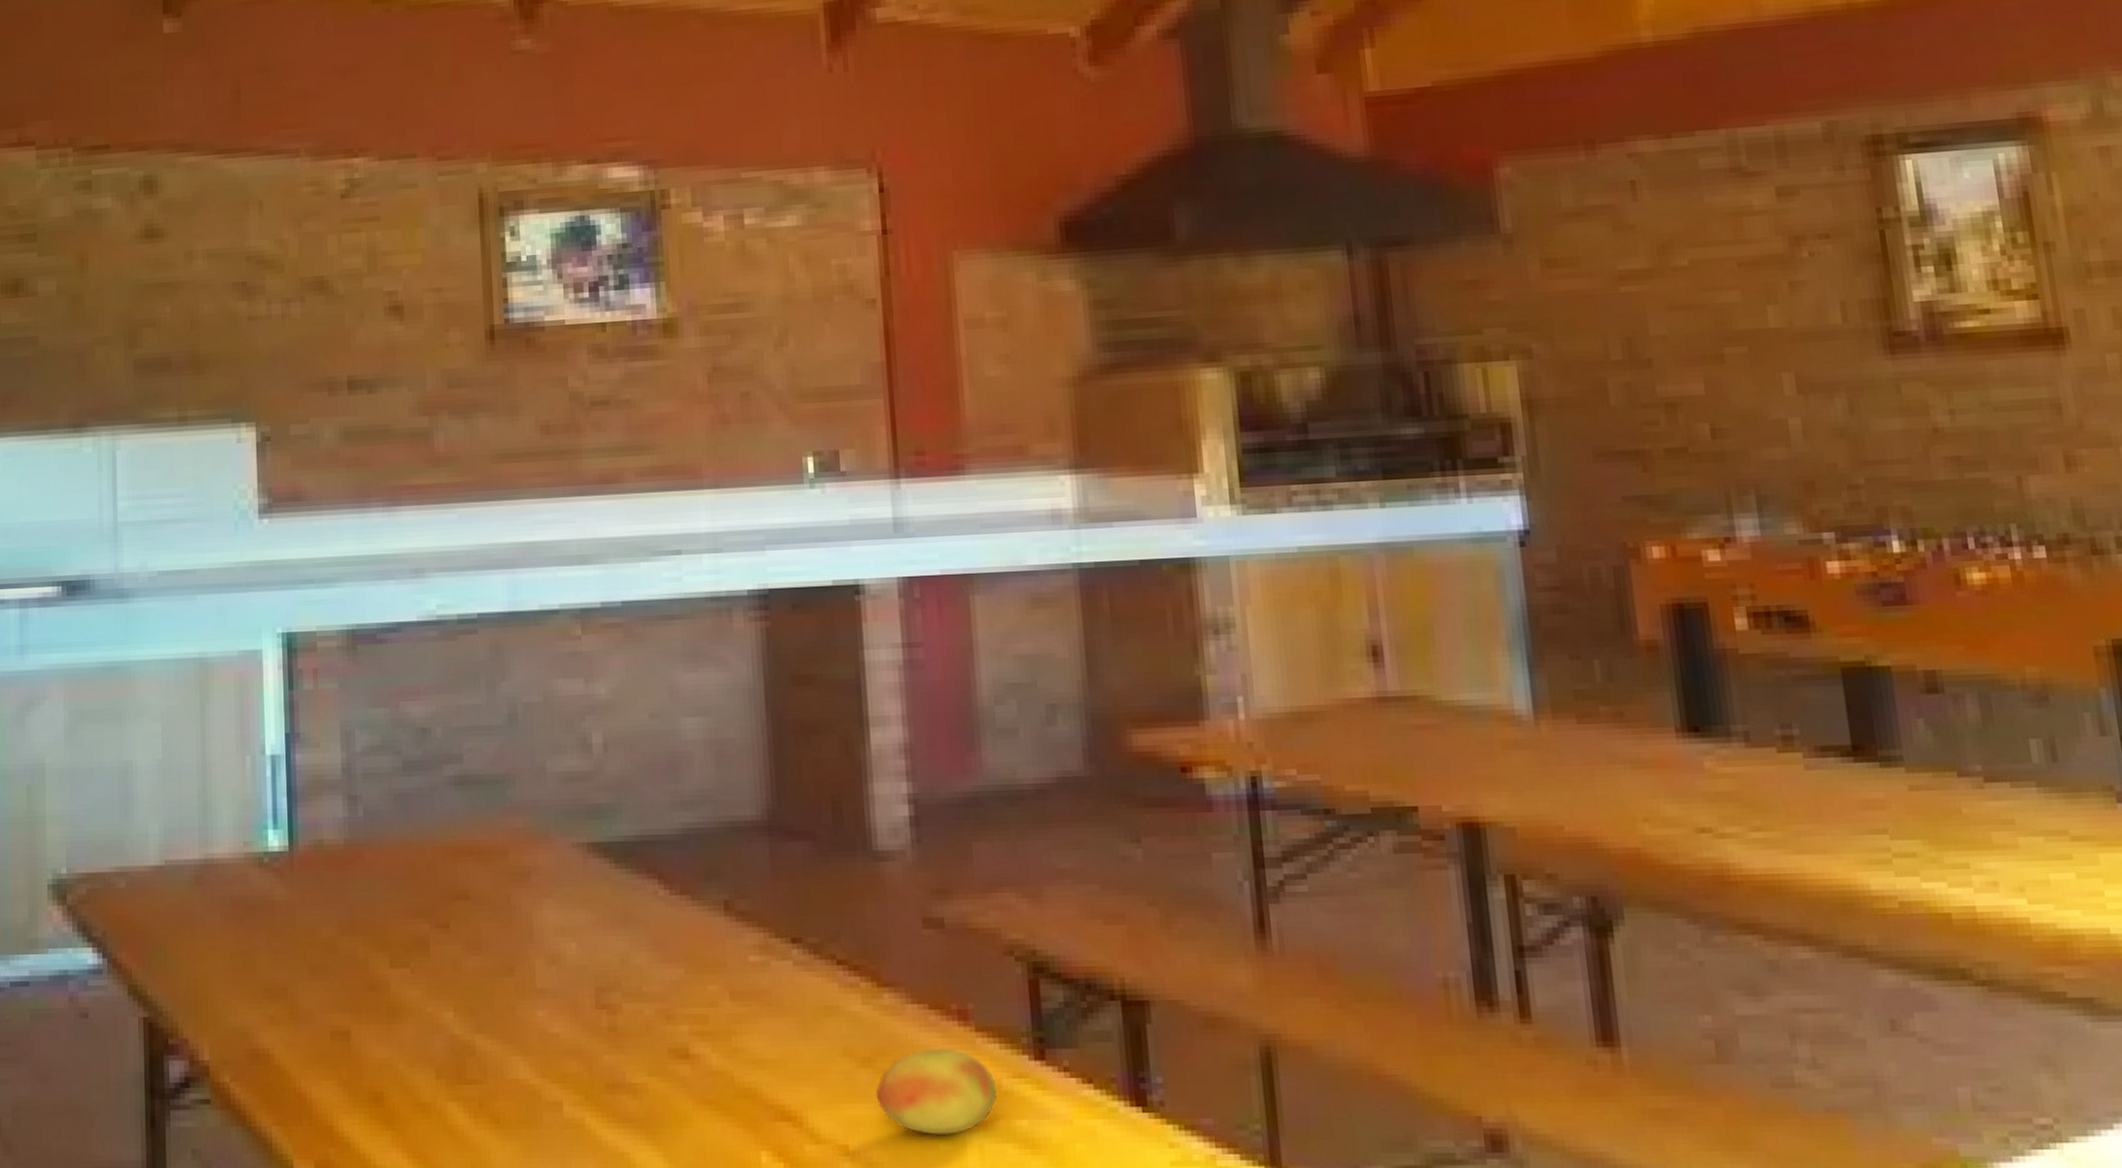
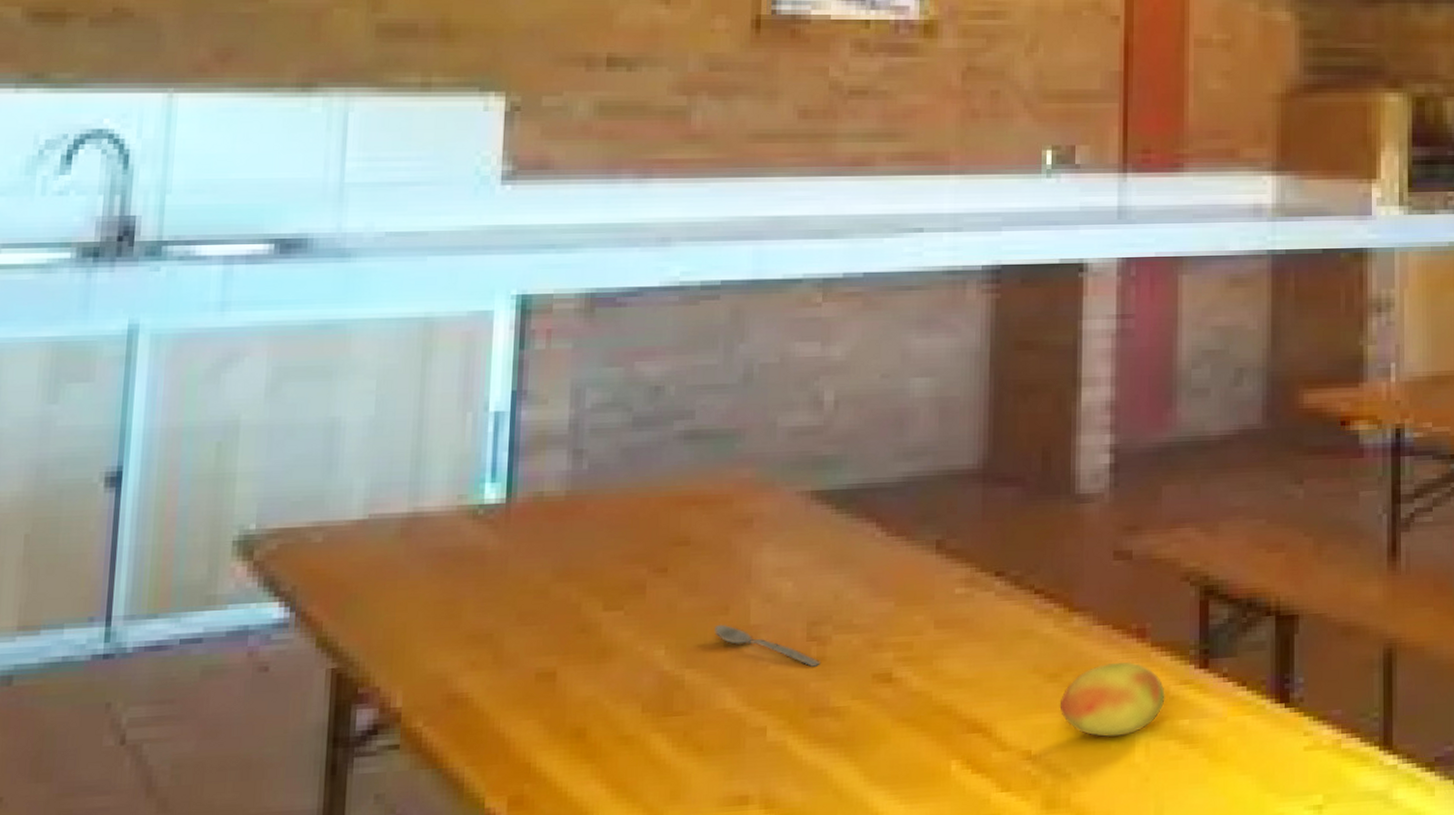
spoon: none [501,986,612,1039] -> present [714,624,820,668]

